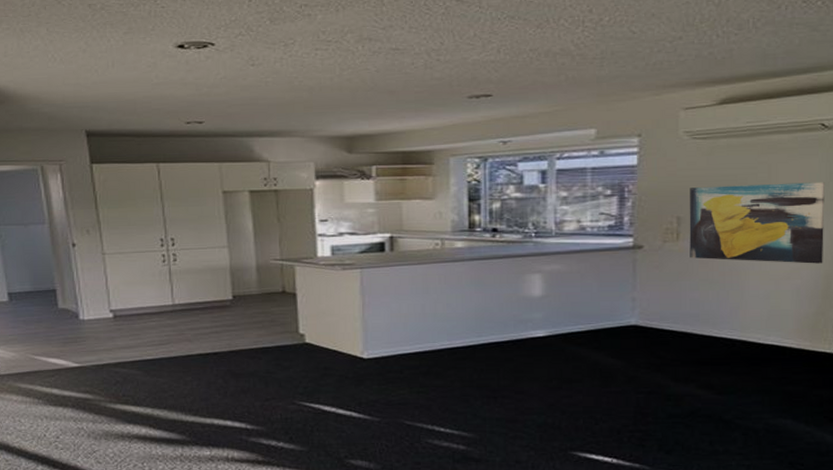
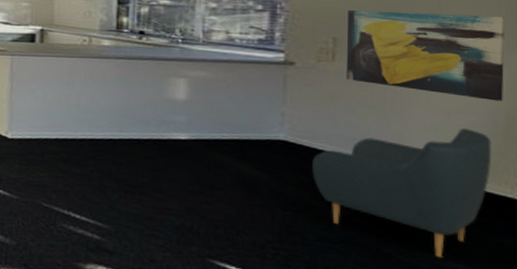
armchair: none [661,293,814,416] -> present [312,128,492,257]

